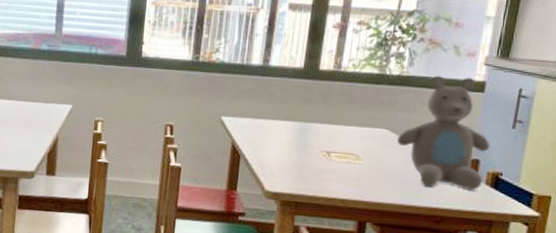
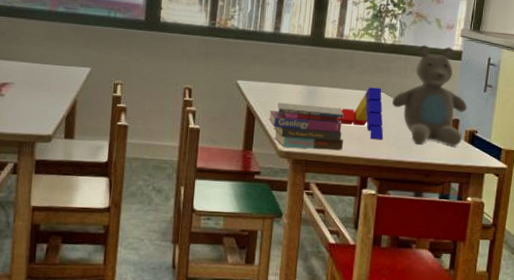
books: none [255,139,340,192] -> present [268,102,344,150]
toy blocks: none [333,123,387,182] -> present [338,87,384,140]

